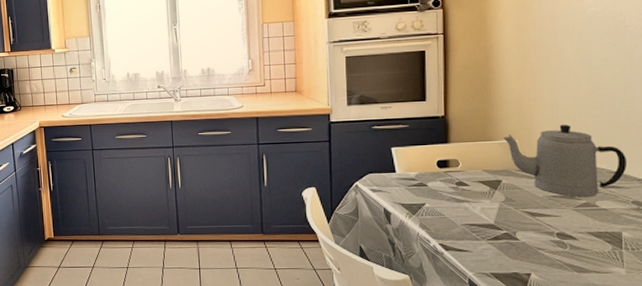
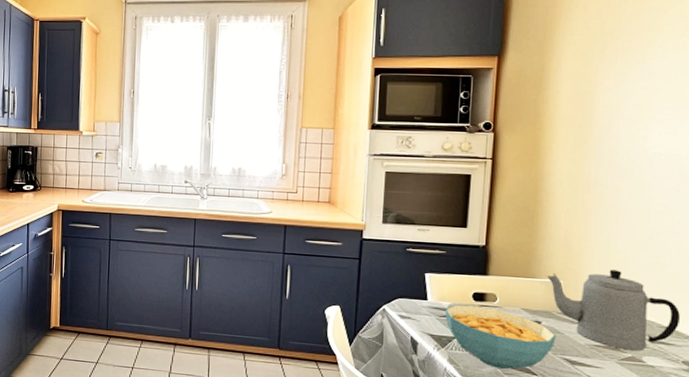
cereal bowl: none [412,172,517,229] -> present [444,305,556,370]

